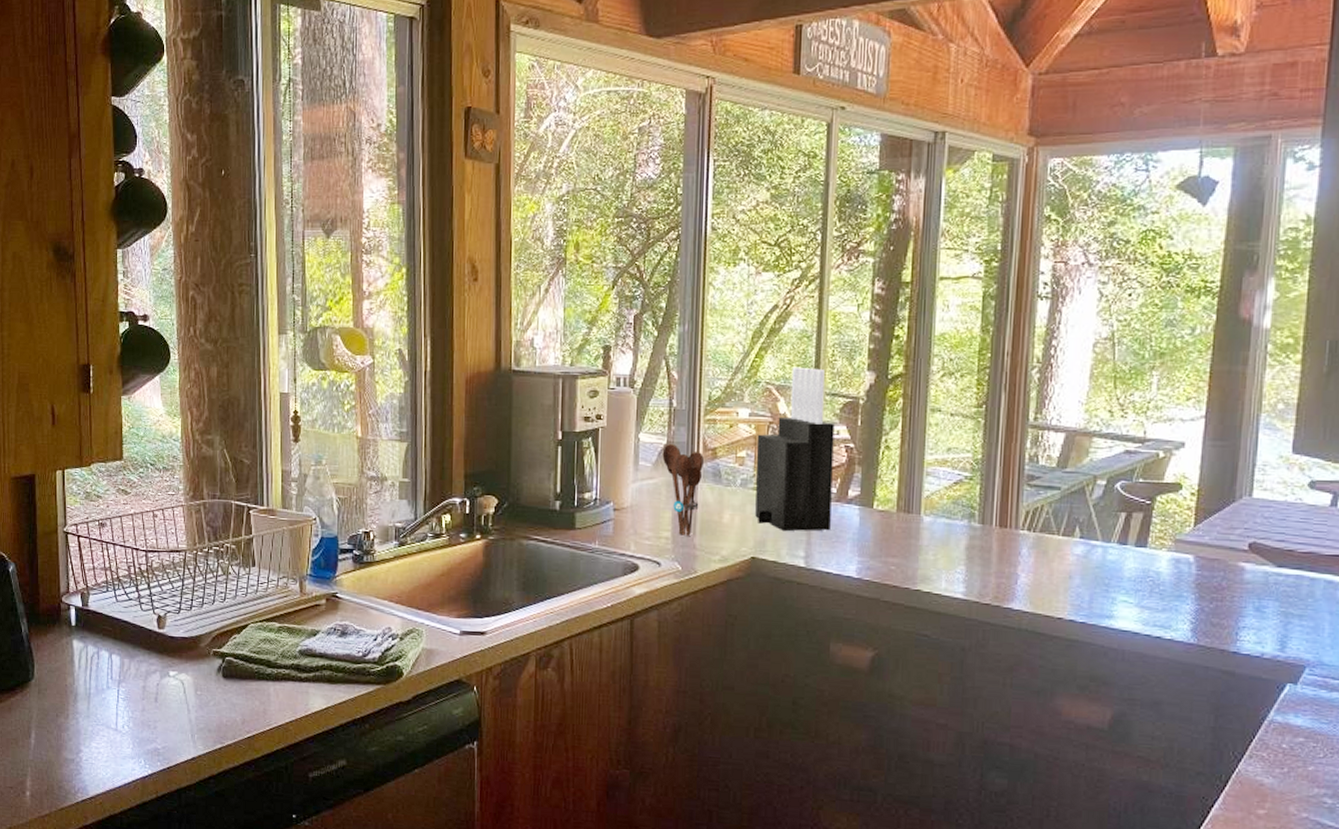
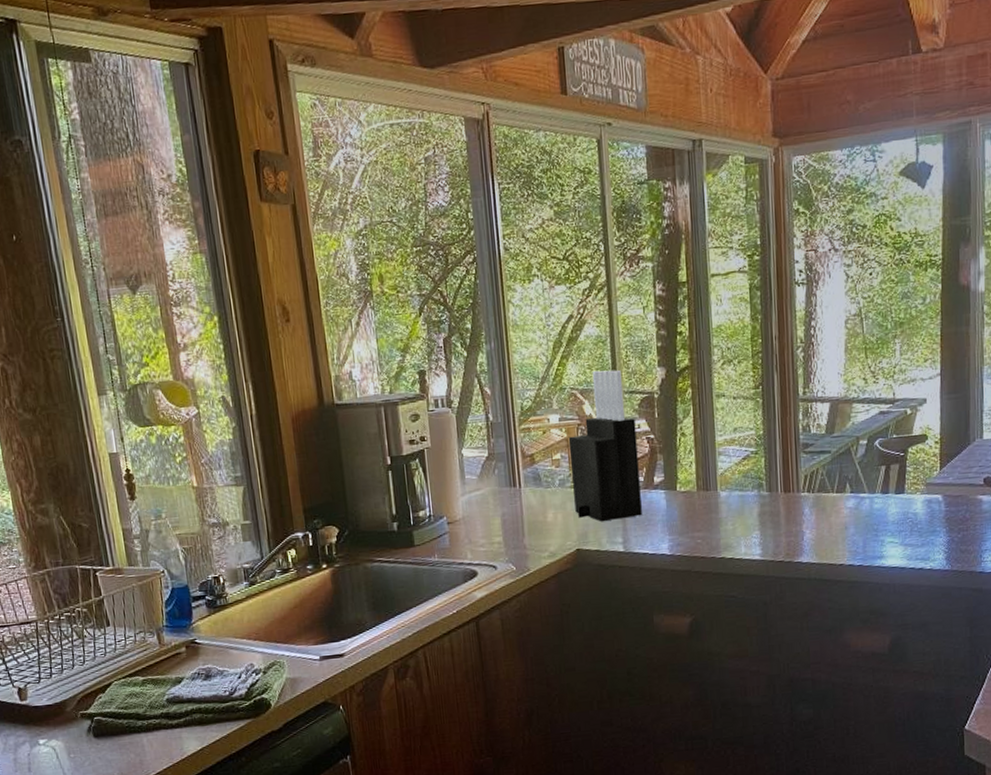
utensil holder: present [662,443,704,536] -> none [485,454,525,539]

